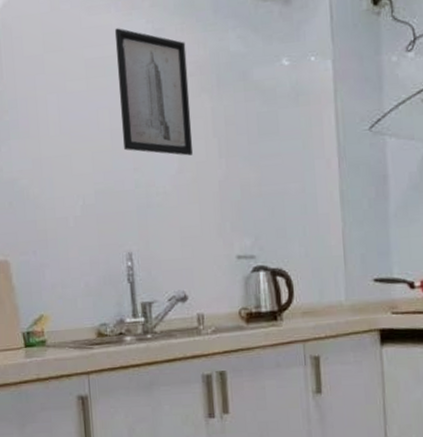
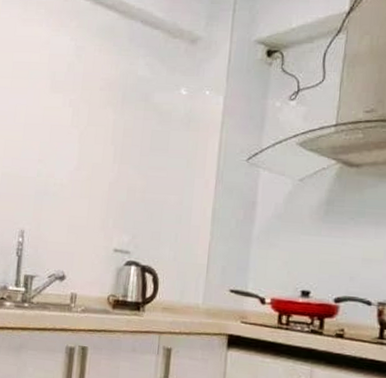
wall art: present [114,28,193,156] -> none [33,40,101,157]

